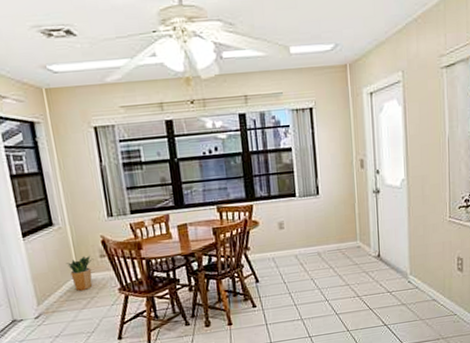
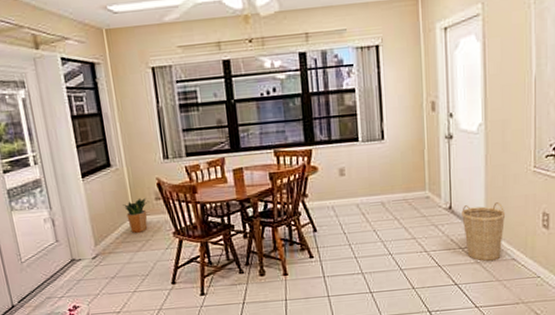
basket: none [389,249,427,303] -> present [462,202,506,262]

